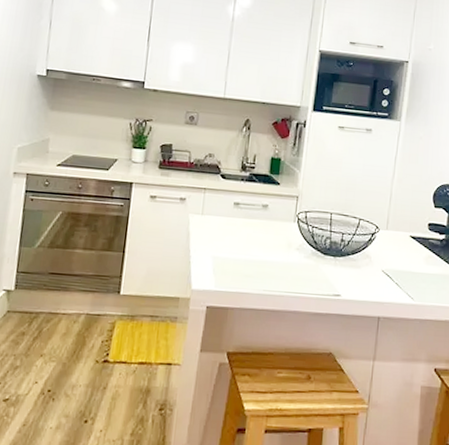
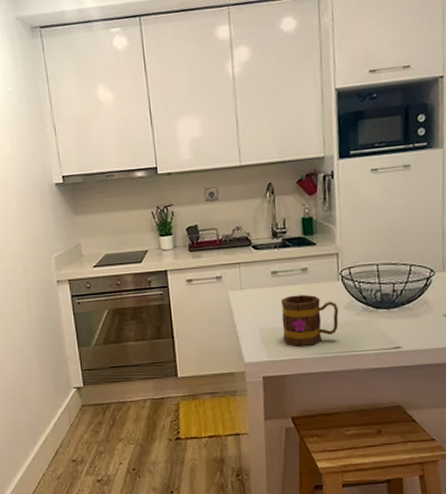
mug: none [233,228,290,281] -> present [280,294,339,346]

